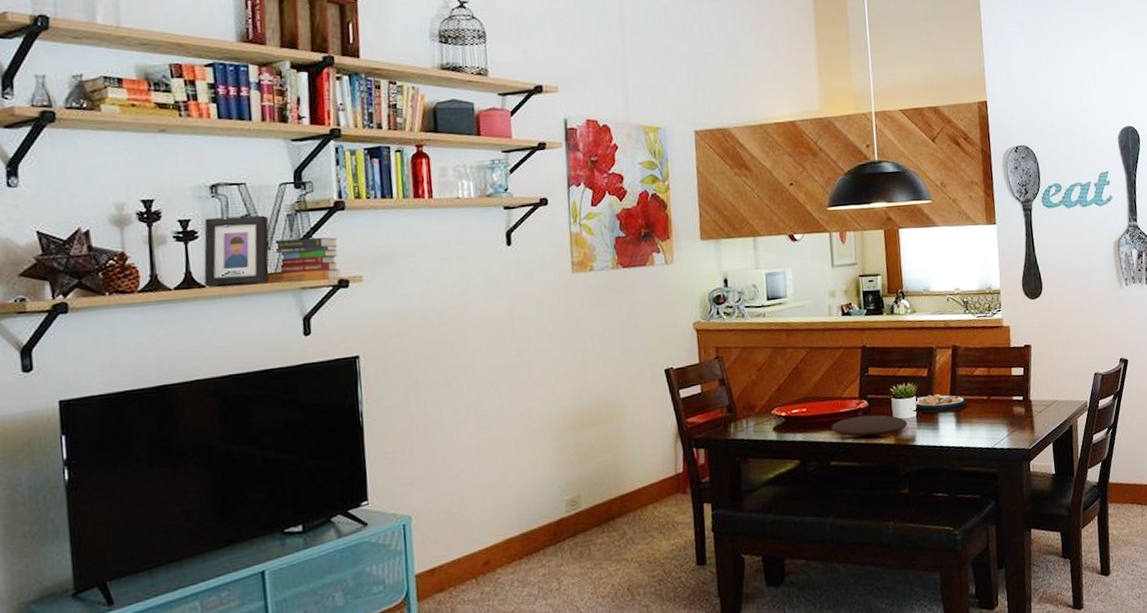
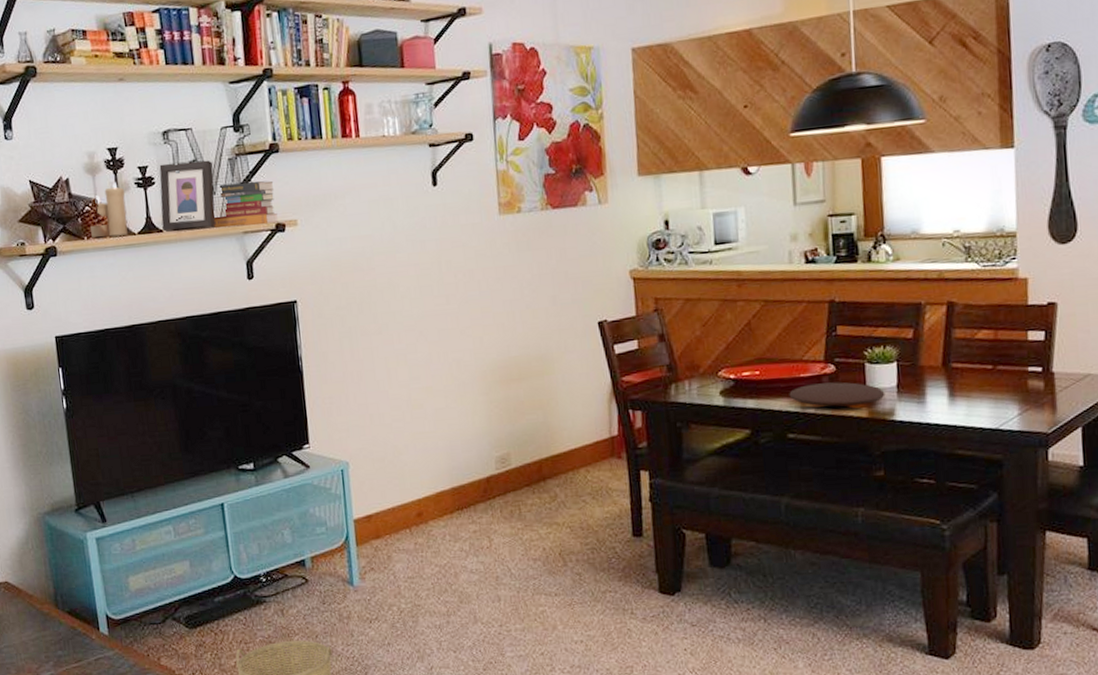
candle: none [114,234,162,294] -> present [90,181,128,239]
plate: present [910,393,967,414] -> none [889,359,965,384]

